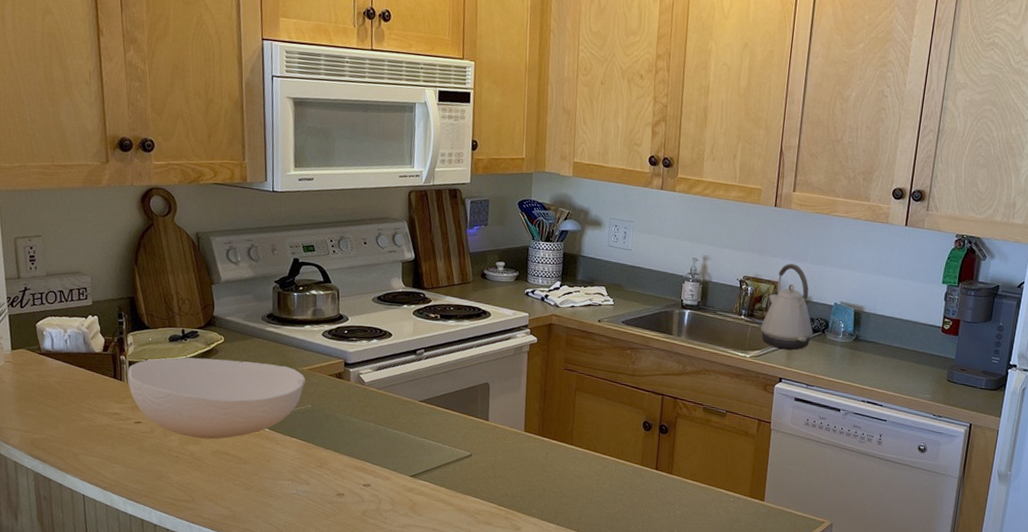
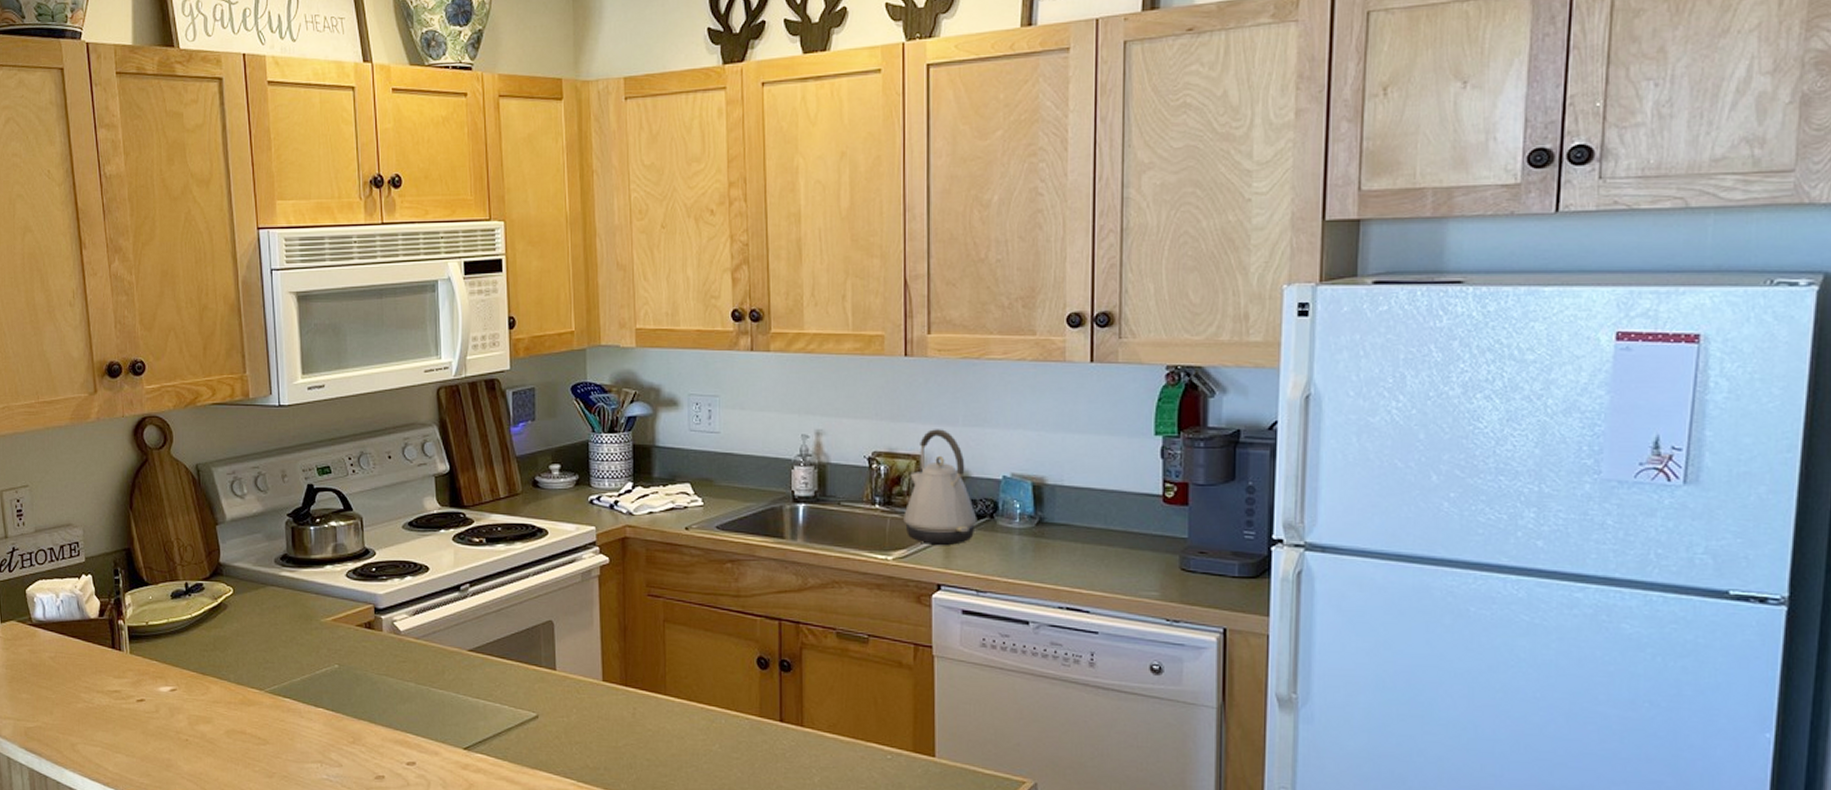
bowl: present [126,357,306,440] -> none [125,615,330,716]

